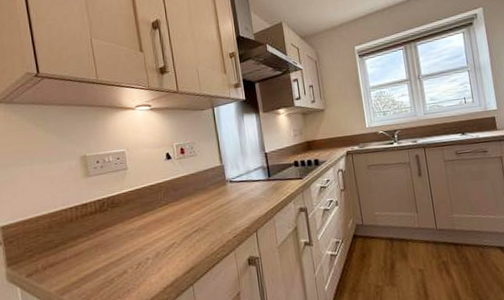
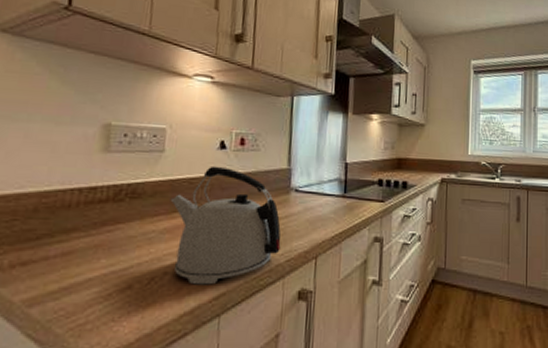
kettle: none [139,173,228,264] -> present [170,166,281,285]

